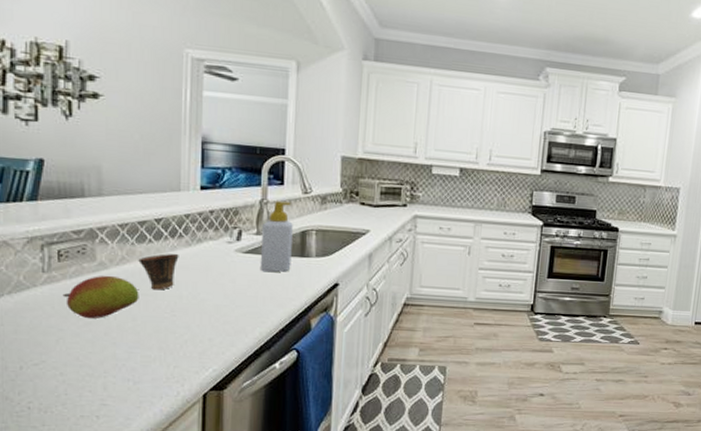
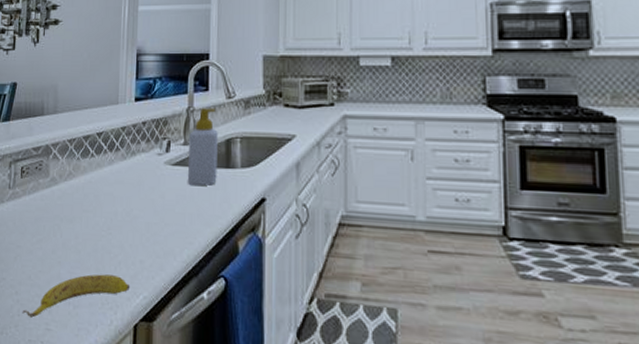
fruit: present [62,275,139,318] -> none [22,191,82,236]
banana: none [70,352,199,396] -> present [22,274,130,318]
cup: present [138,253,179,290] -> none [82,167,116,206]

